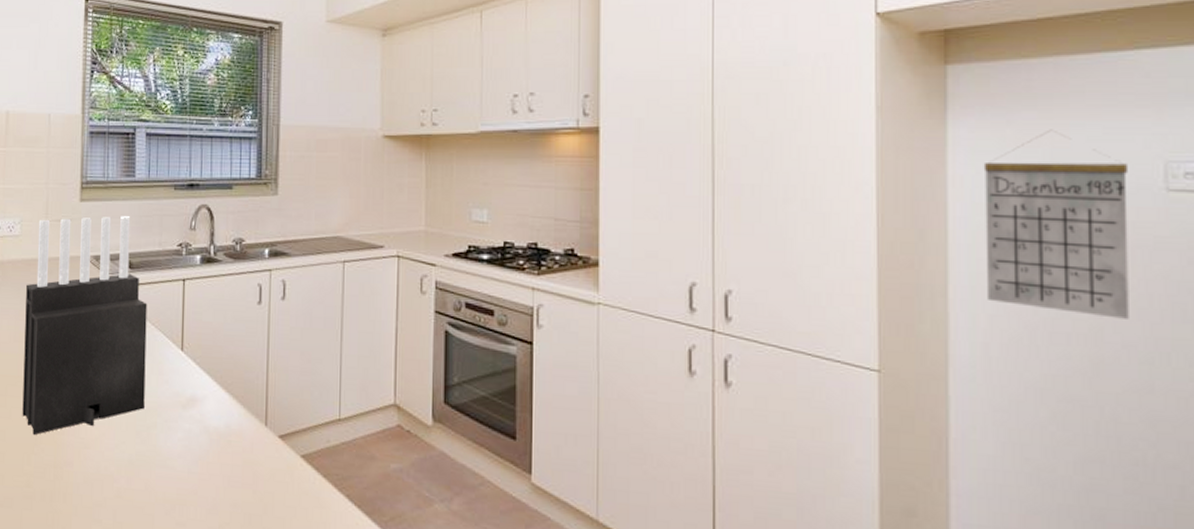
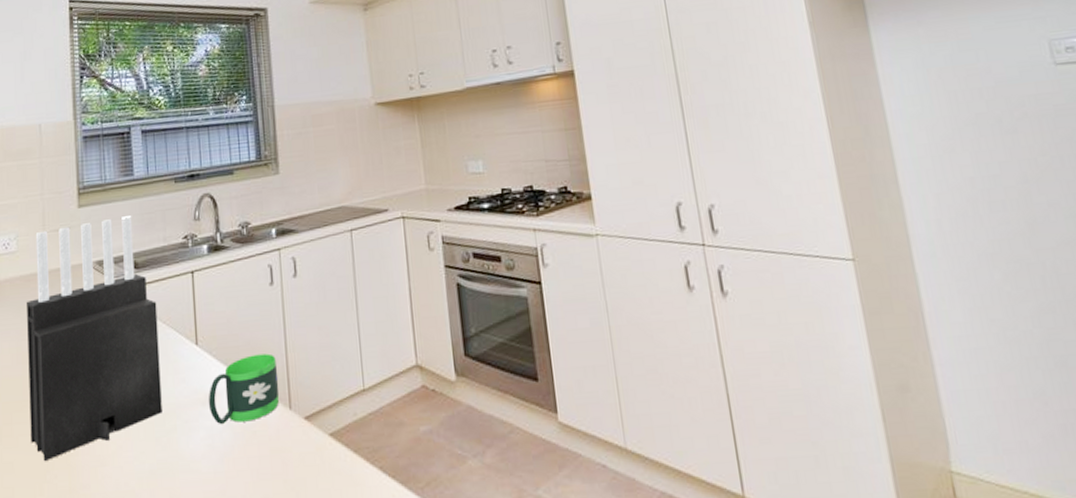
mug: none [188,368,258,431] -> present [208,353,280,425]
calendar: present [983,129,1129,319] -> none [905,24,1049,182]

